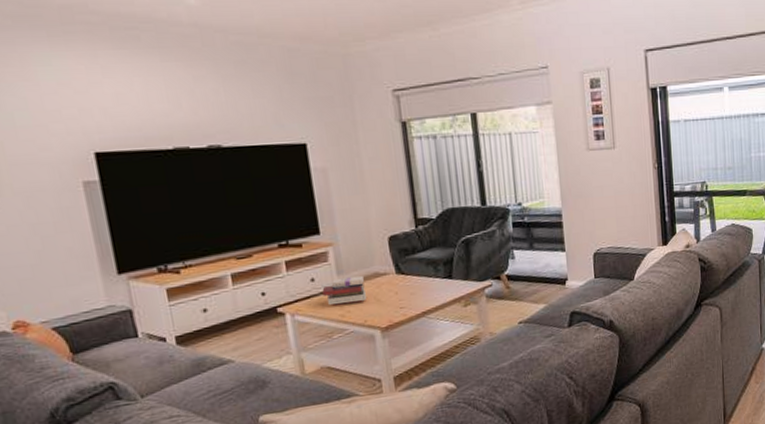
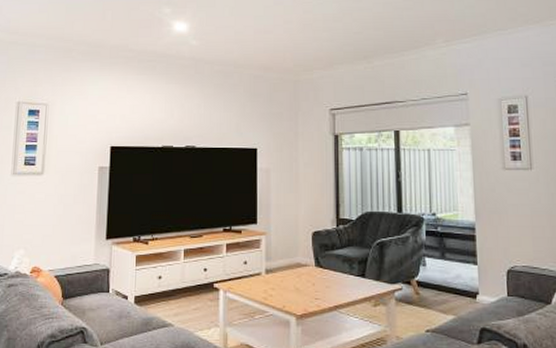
books: present [322,275,368,306] -> none [252,264,288,288]

